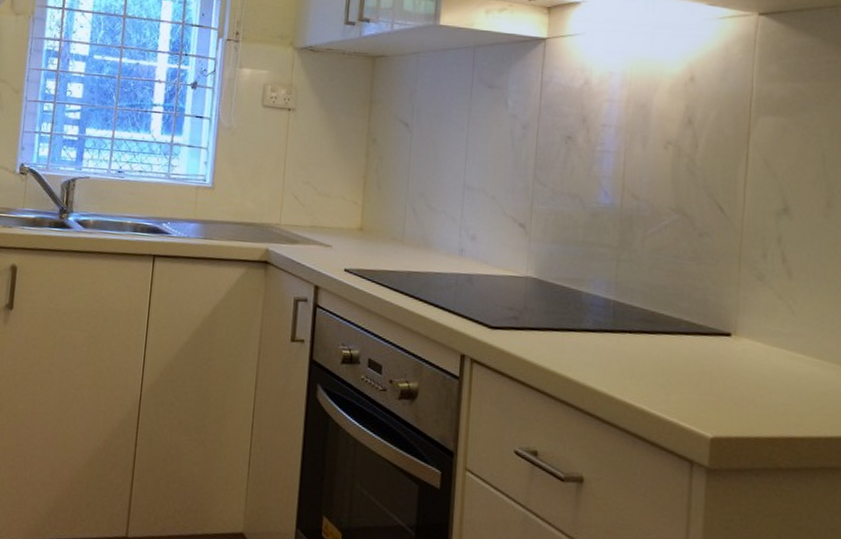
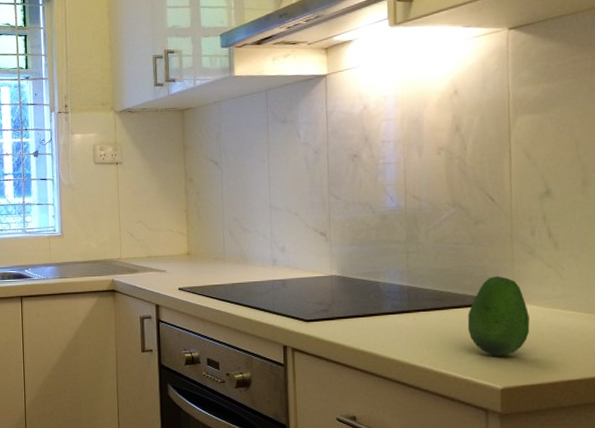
fruit: none [679,301,752,398] -> present [467,276,530,355]

